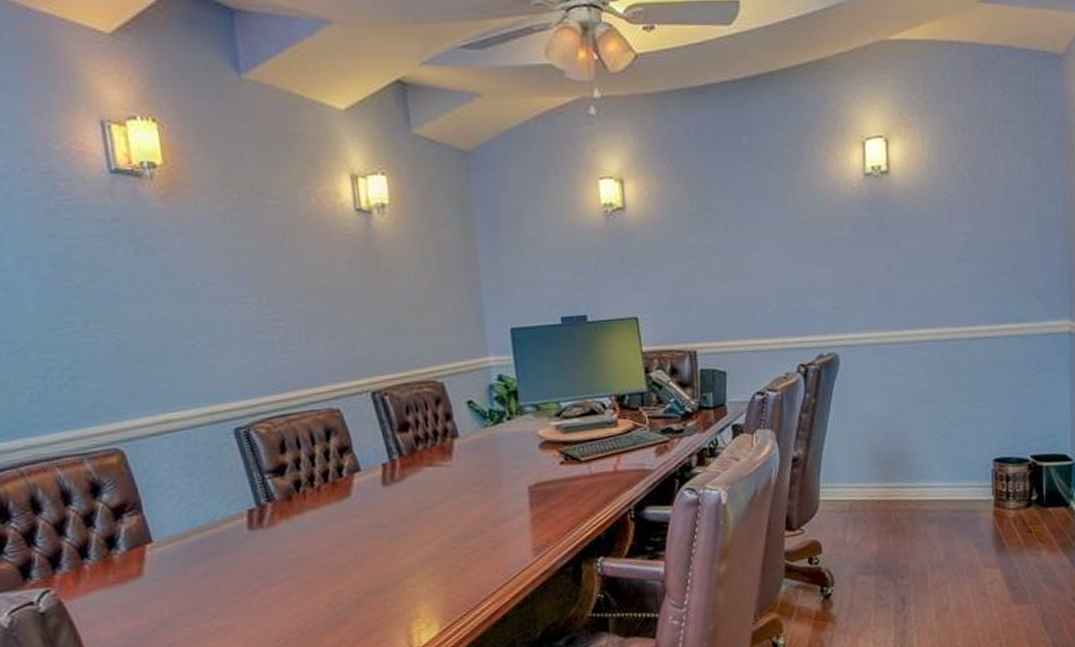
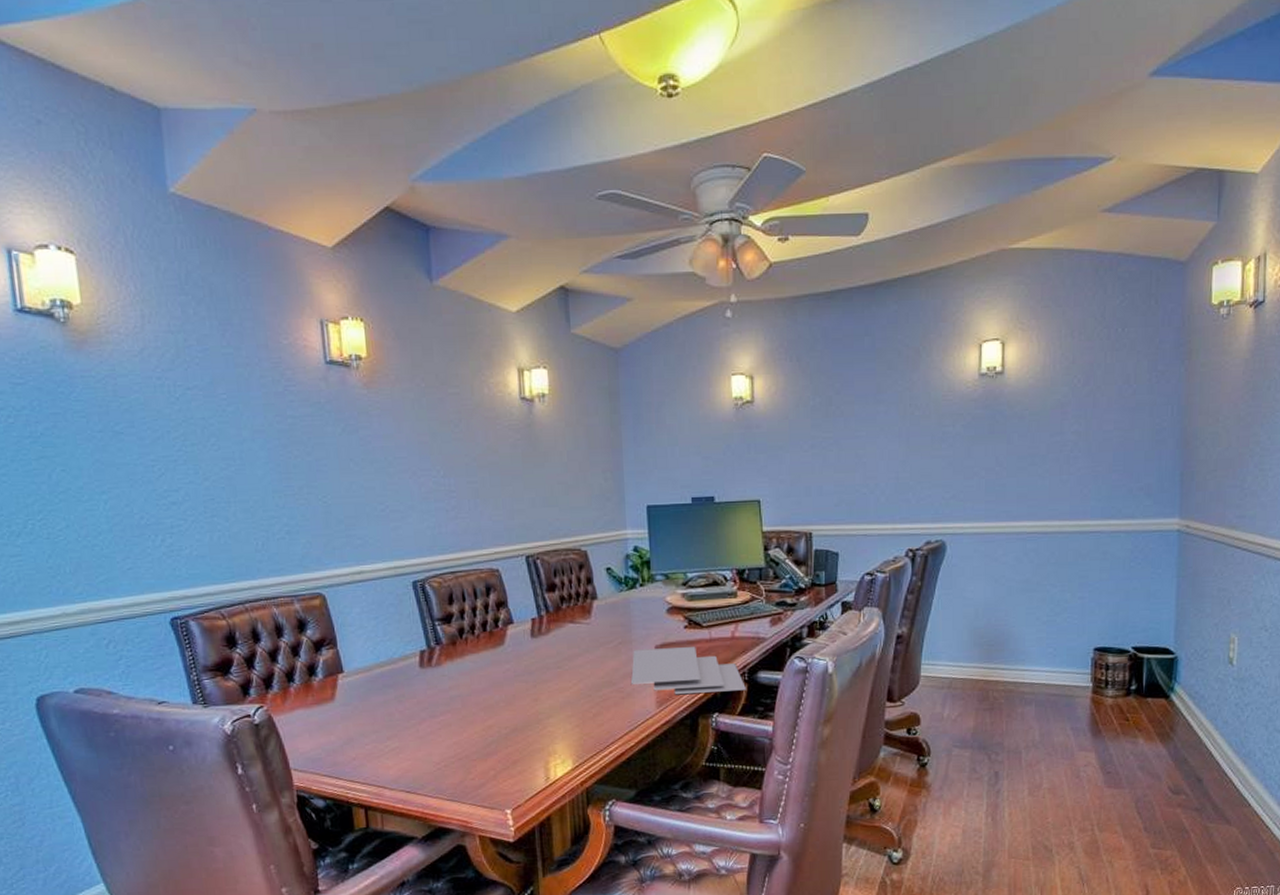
papers: none [502,483,634,540] -> present [630,646,747,695]

